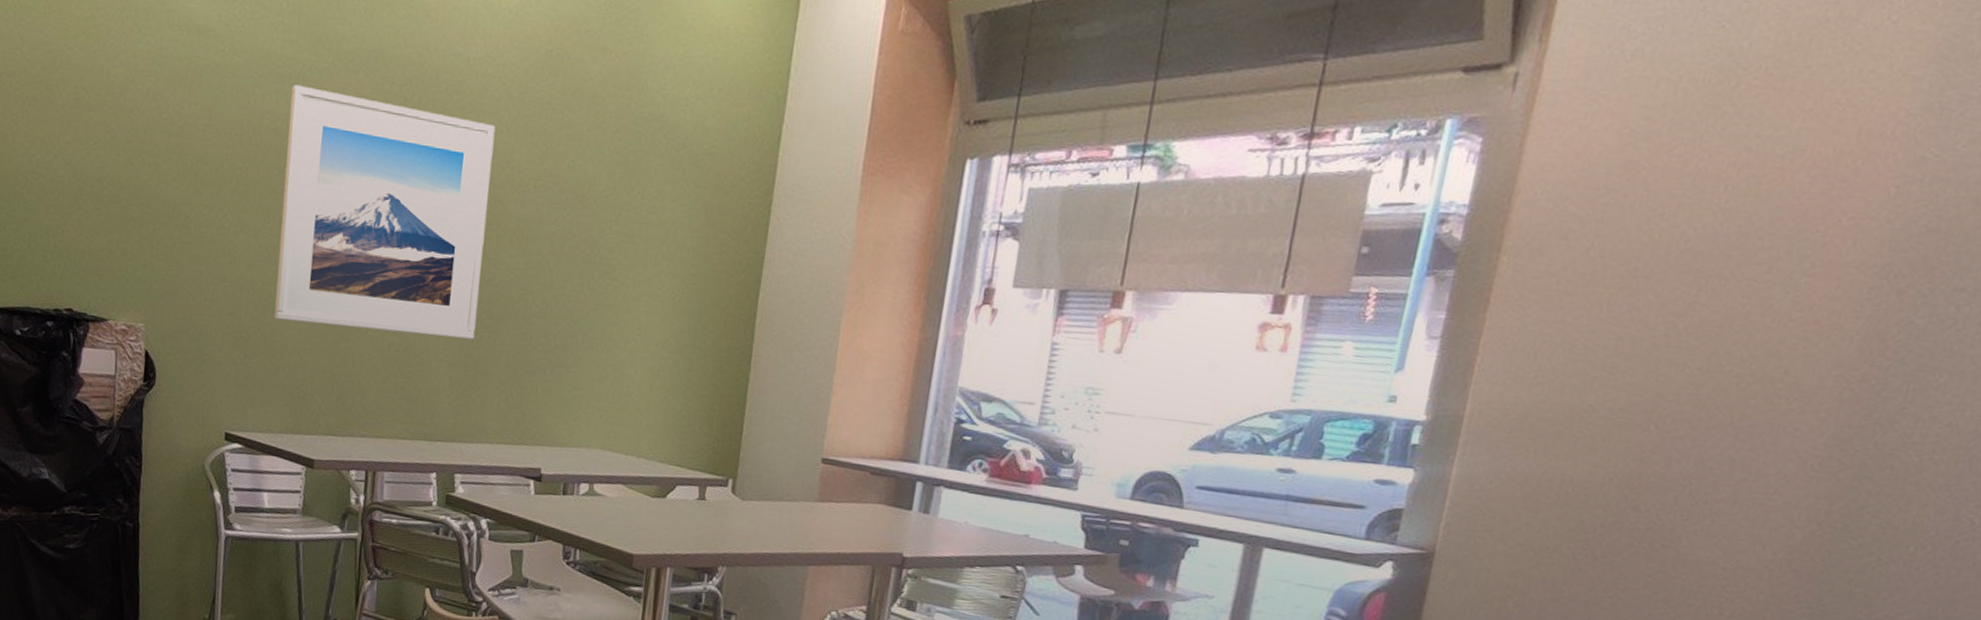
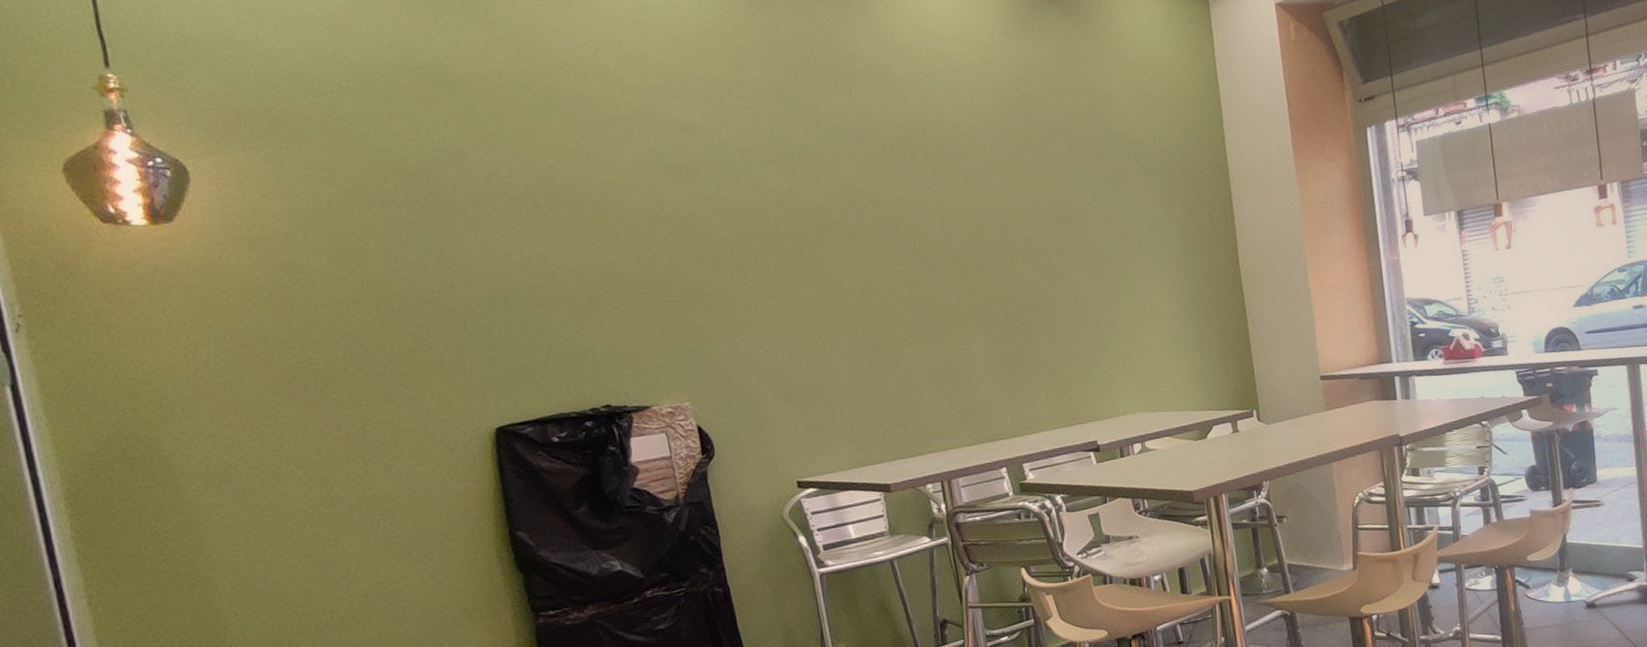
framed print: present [274,84,496,341] -> none [789,161,1011,369]

